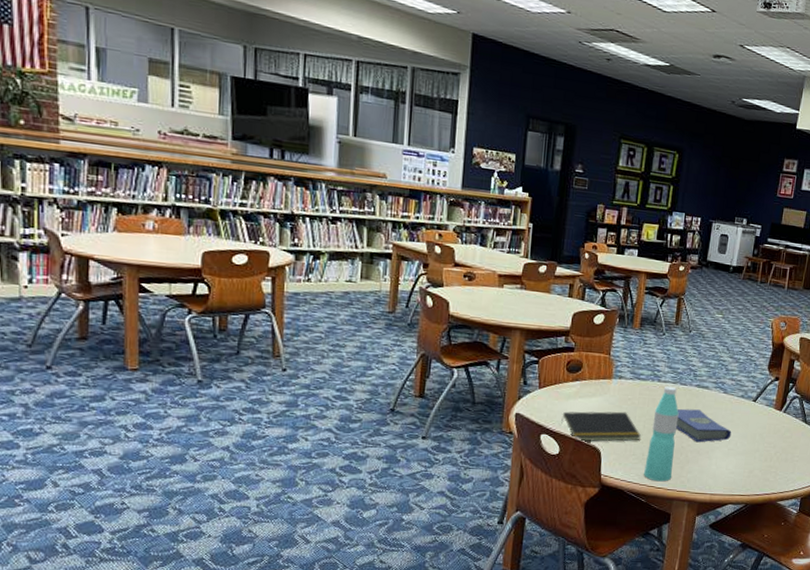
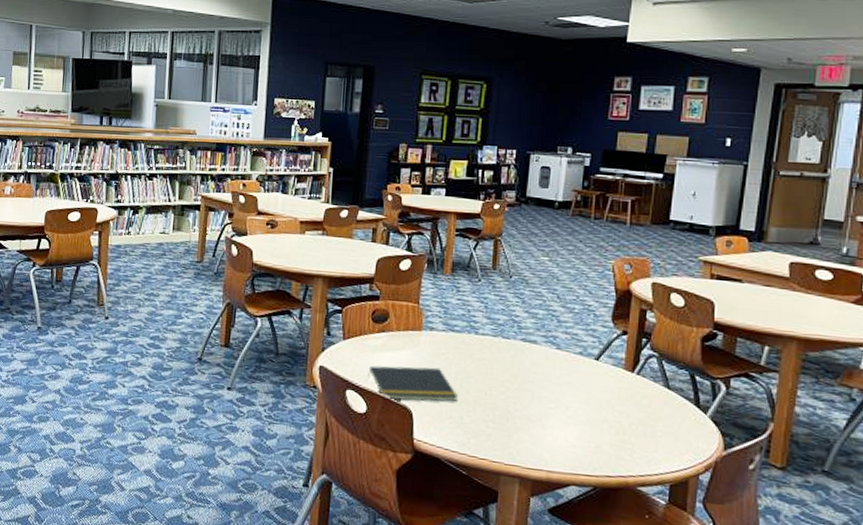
water bottle: present [644,386,679,482] -> none [463,339,502,452]
hardcover book: present [676,408,732,443] -> none [499,366,570,408]

